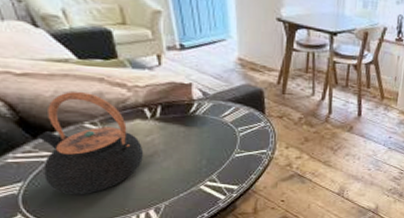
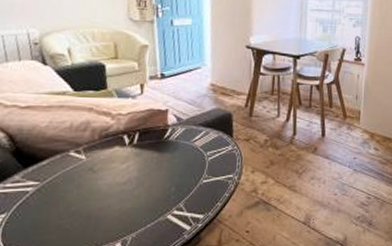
teapot: present [37,92,144,195] -> none [26,122,119,227]

